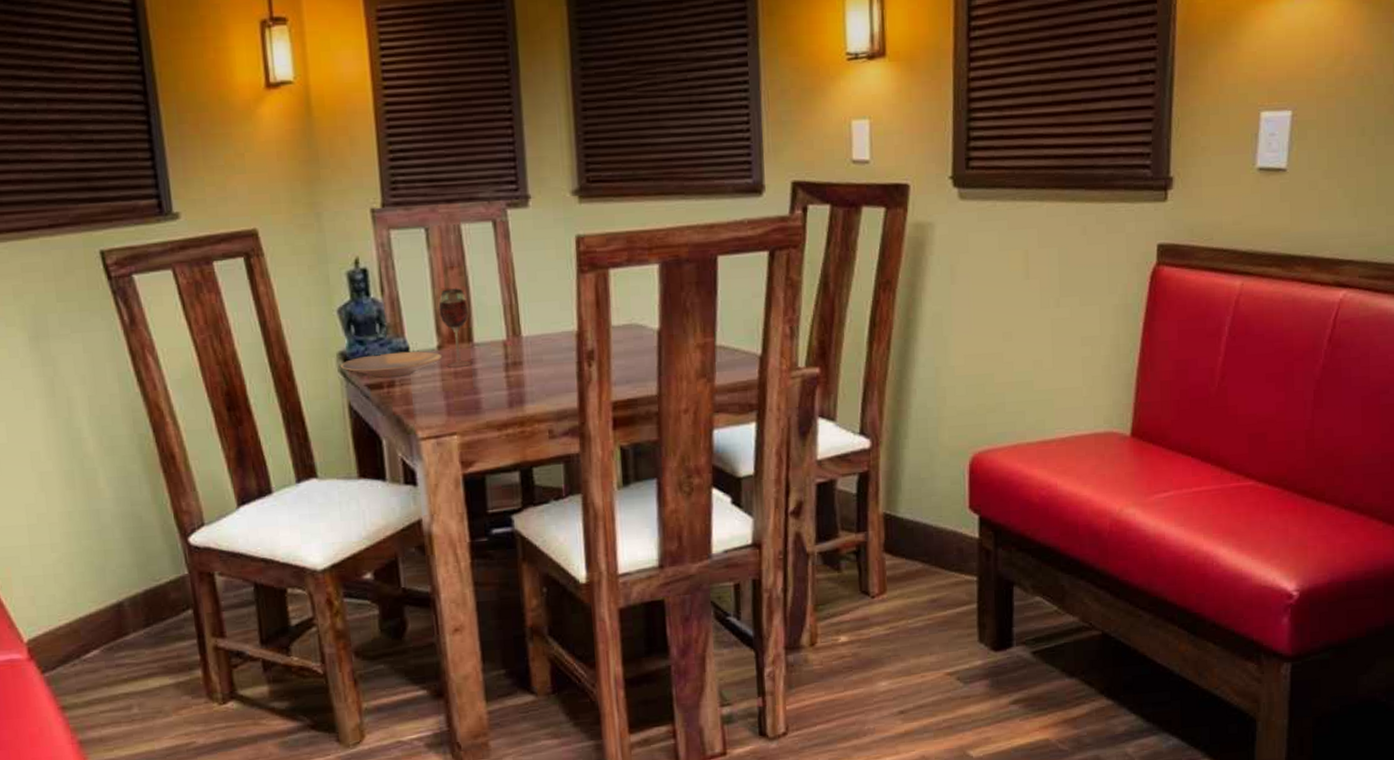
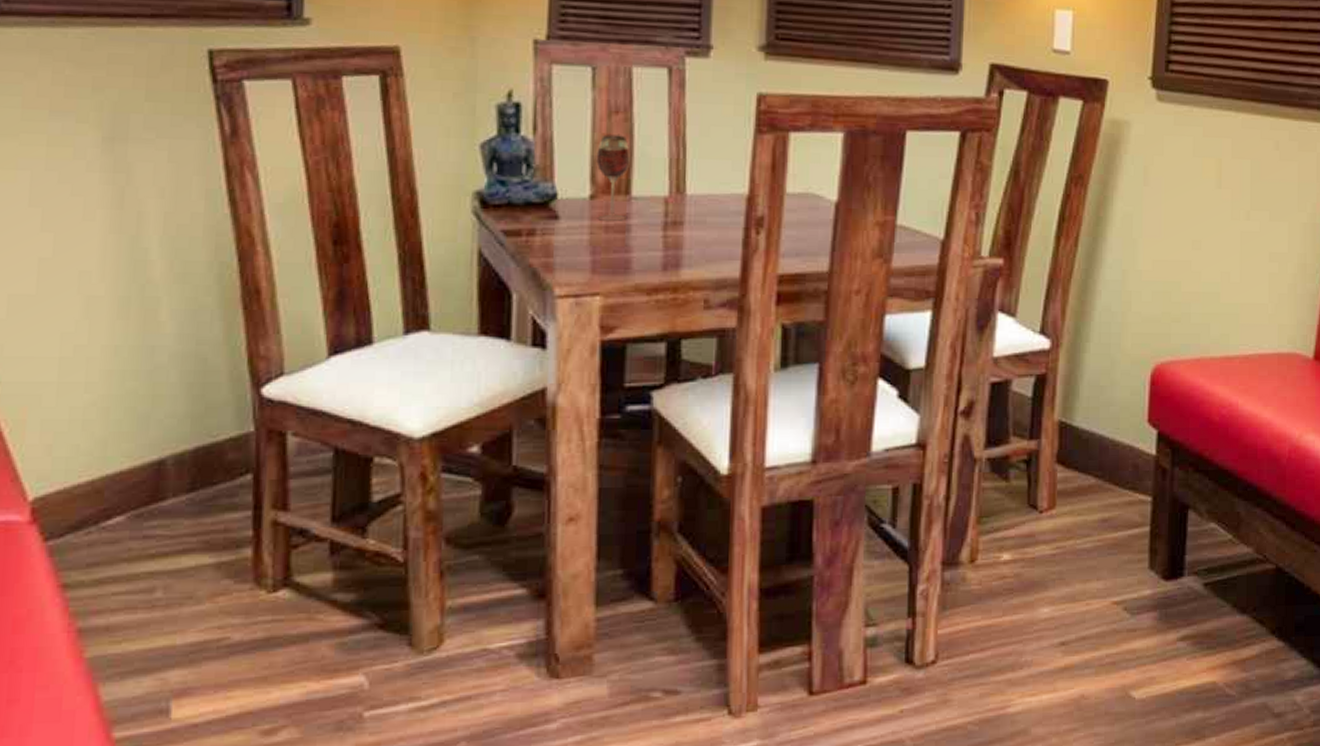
plate: present [340,351,443,378] -> none [474,197,594,225]

